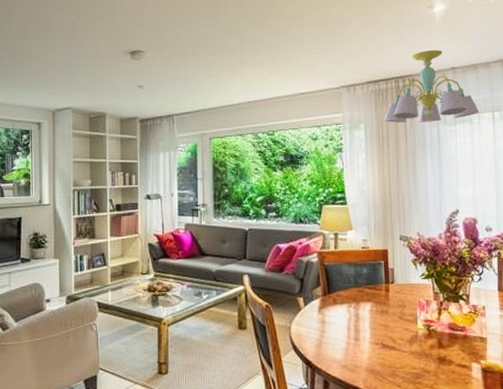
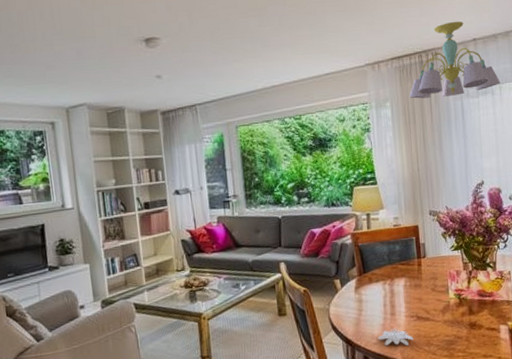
flower: none [340,354,378,374] -> present [378,328,414,346]

